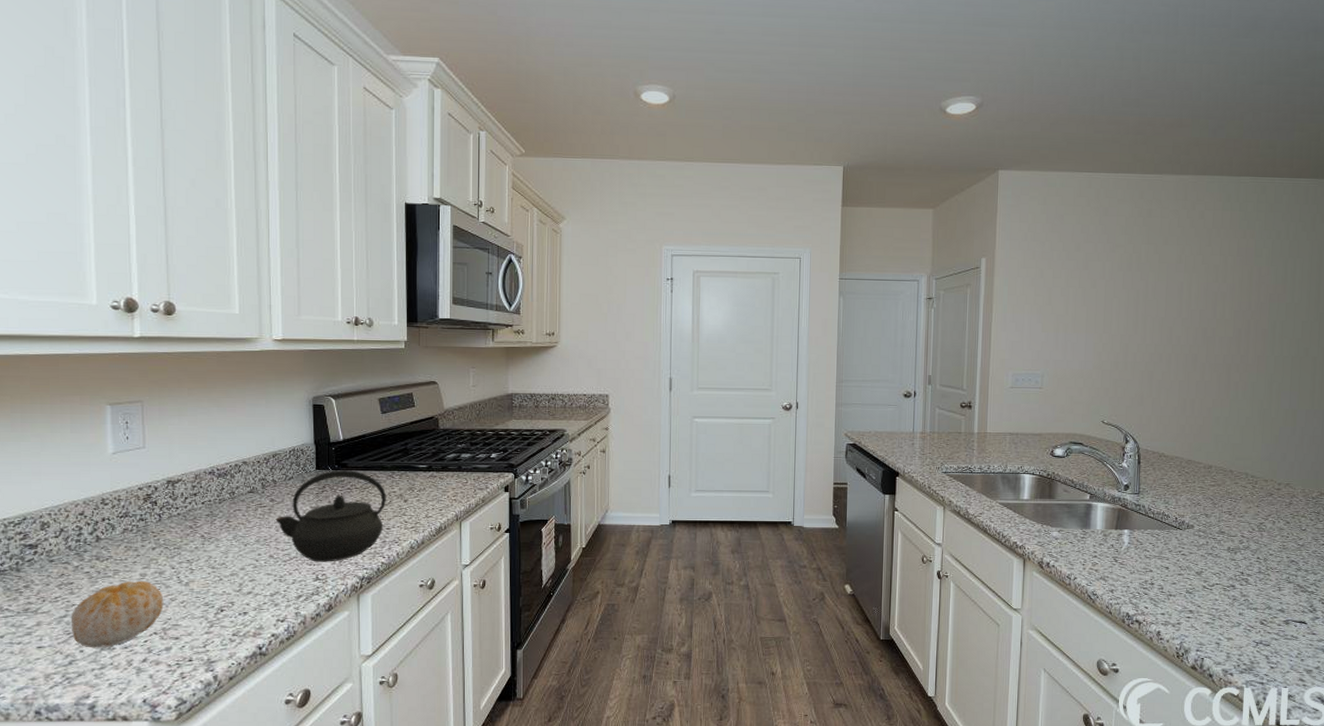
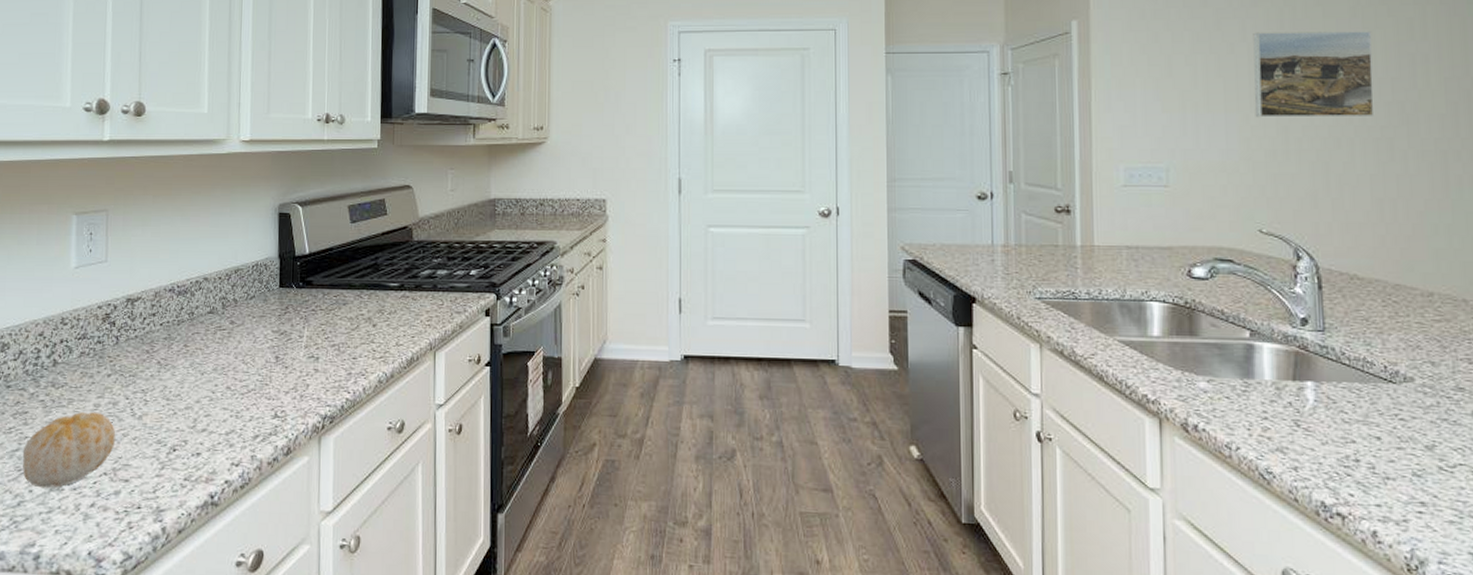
kettle: present [275,470,386,562] -> none [234,288,353,397]
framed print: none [1106,272,1190,339] -> present [1253,31,1375,118]

